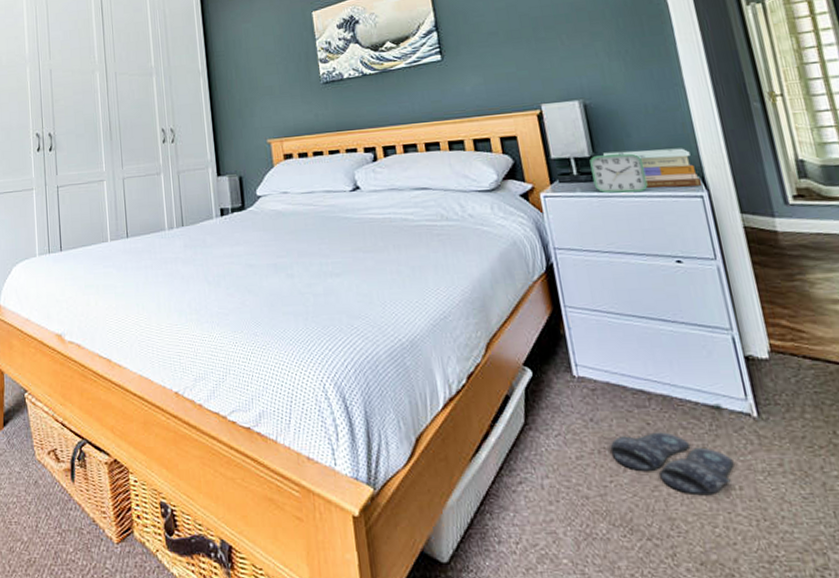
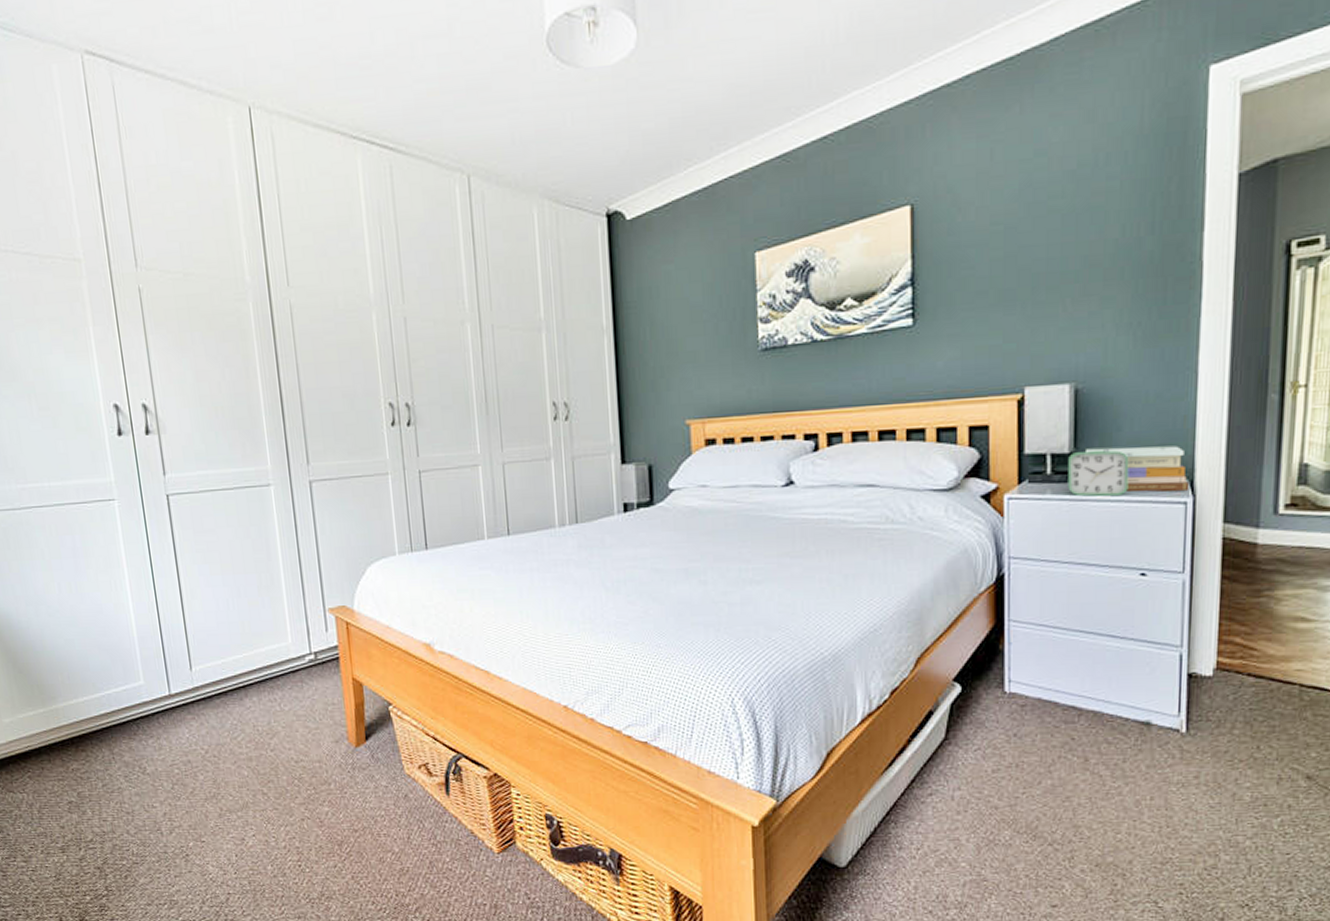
slippers: present [610,432,734,496] -> none [1029,747,1151,806]

